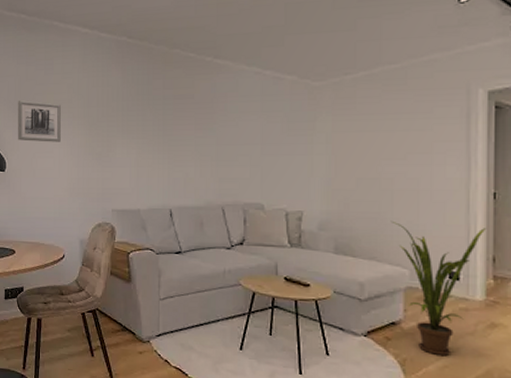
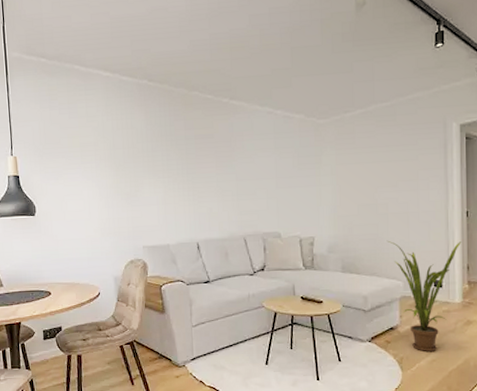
wall art: present [18,100,61,142] -> none [43,144,89,185]

